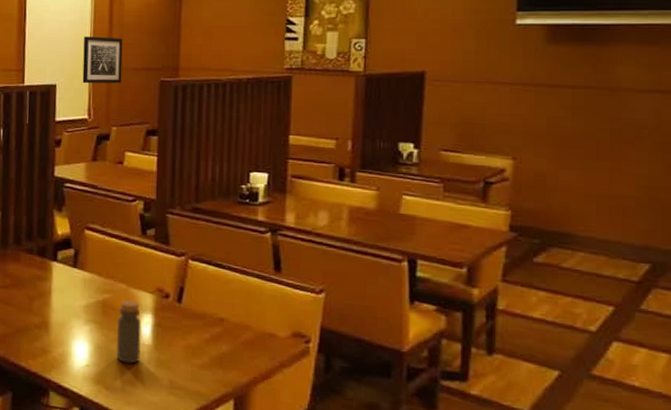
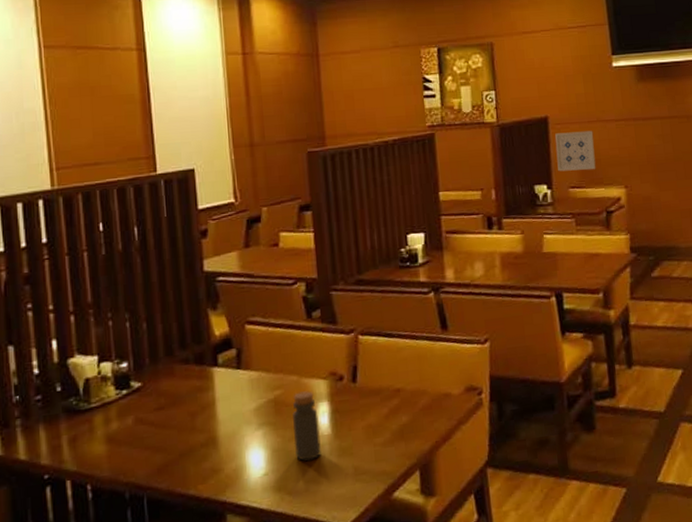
wall art: present [82,36,123,84] -> none [220,111,267,164]
wall art: none [430,90,480,135] -> present [555,130,596,172]

